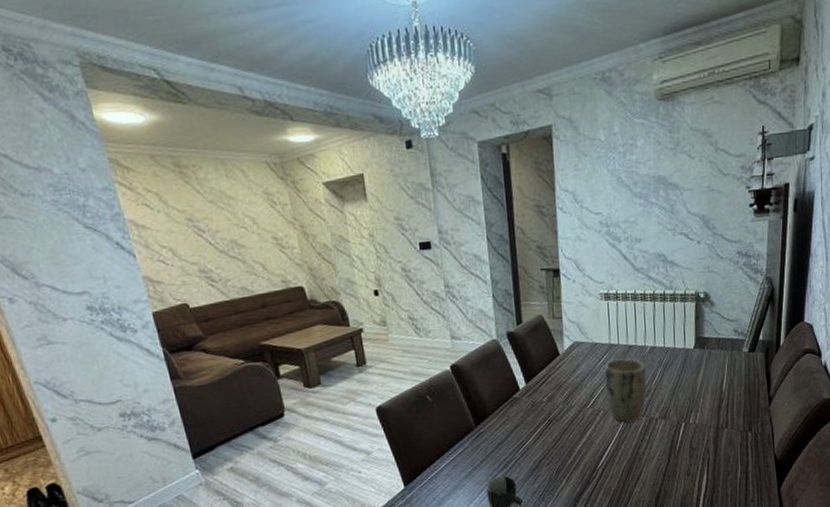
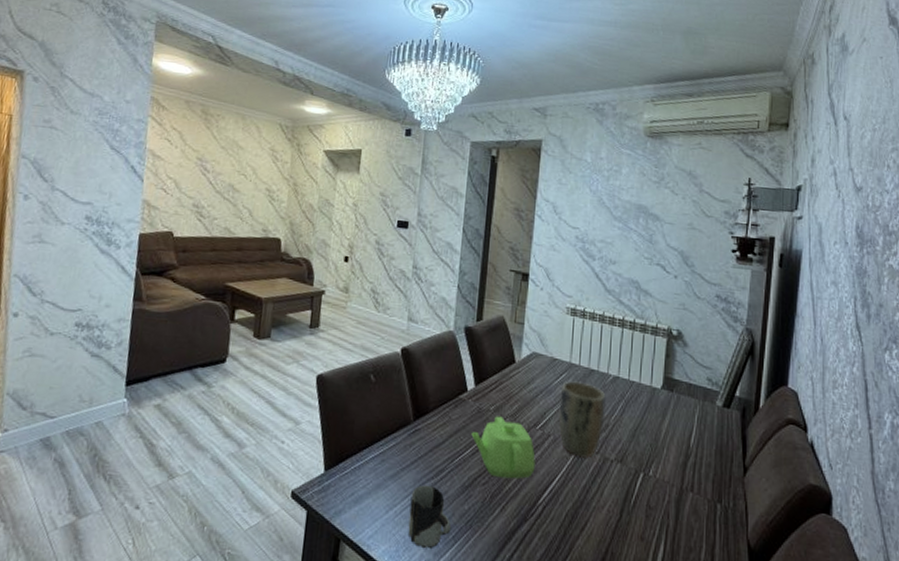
teapot: none [530,404,591,456] -> present [471,416,536,479]

